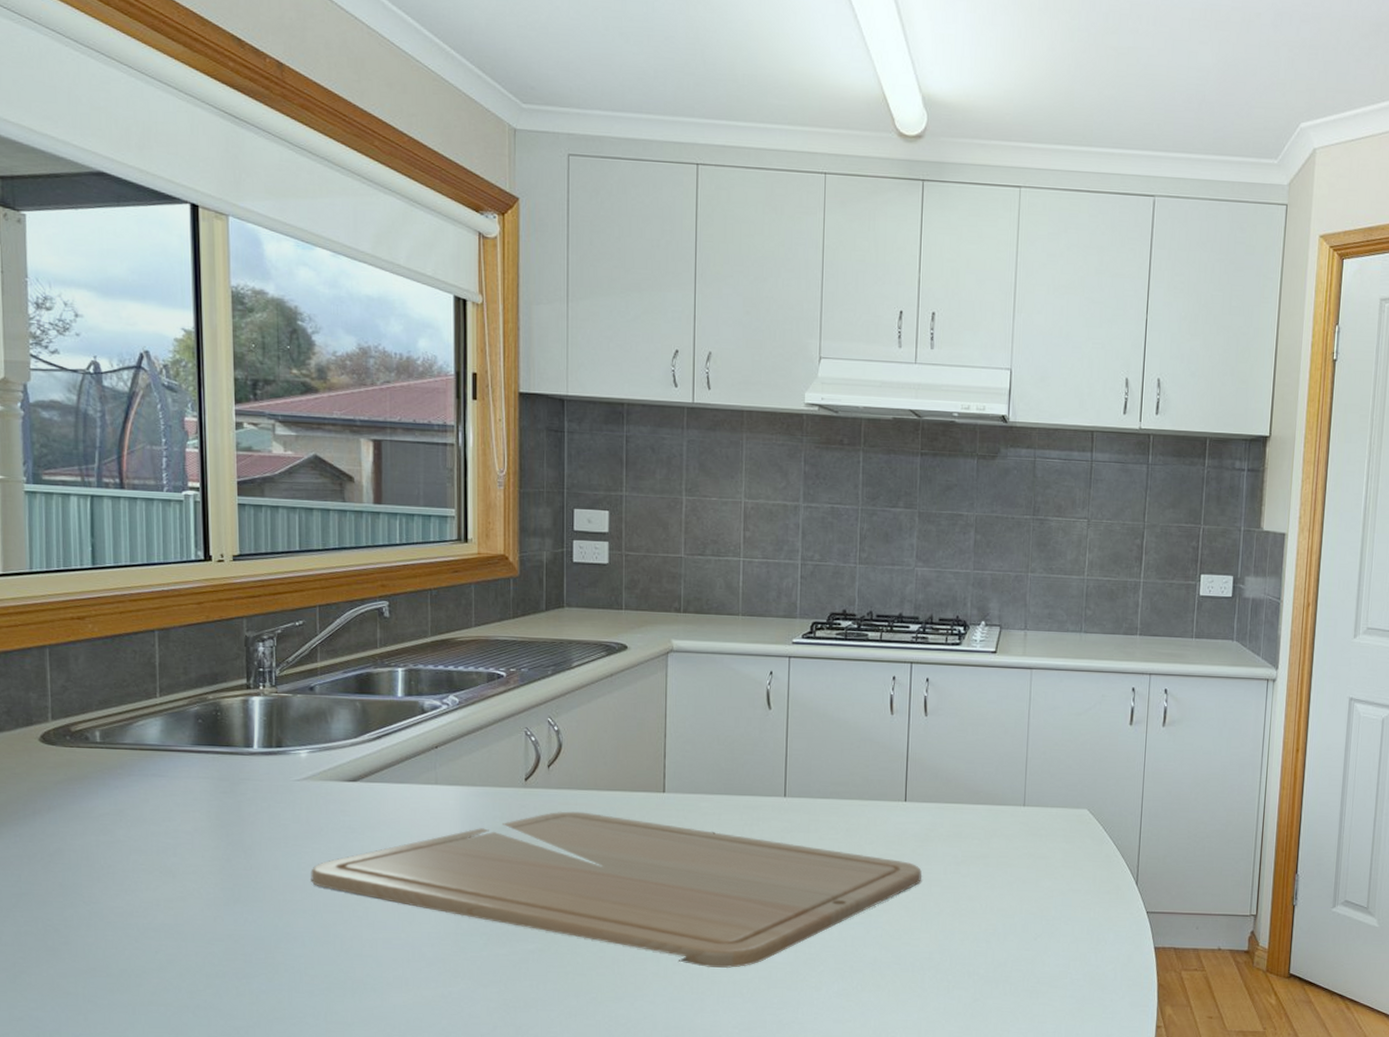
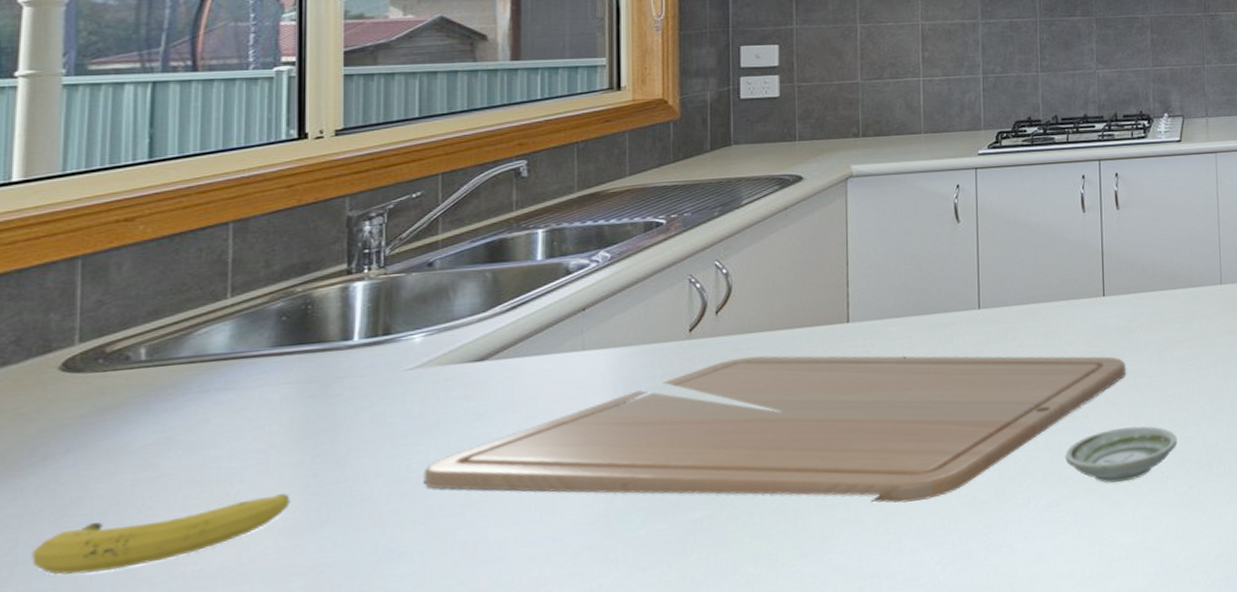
fruit: none [30,871,211,913] -> present [32,493,290,575]
saucer: none [857,931,967,984] -> present [1065,426,1177,483]

